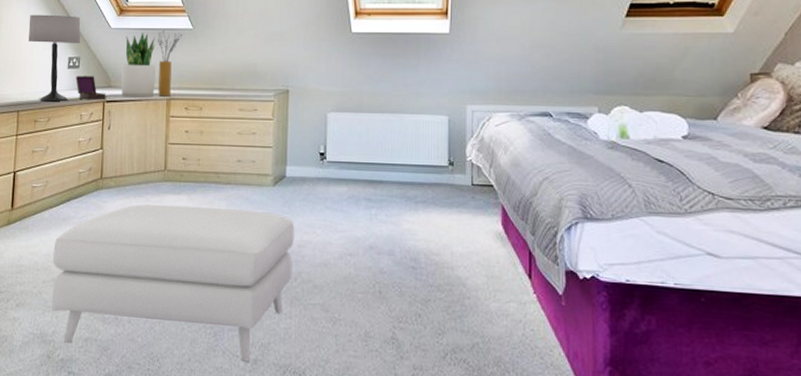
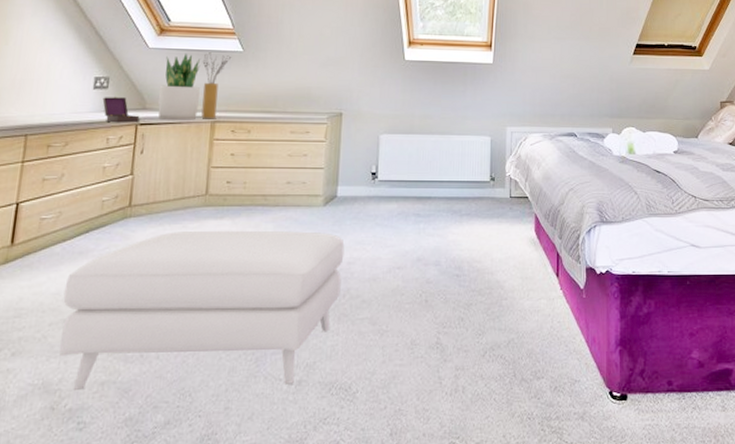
table lamp: present [28,14,81,102] -> none [44,30,112,125]

